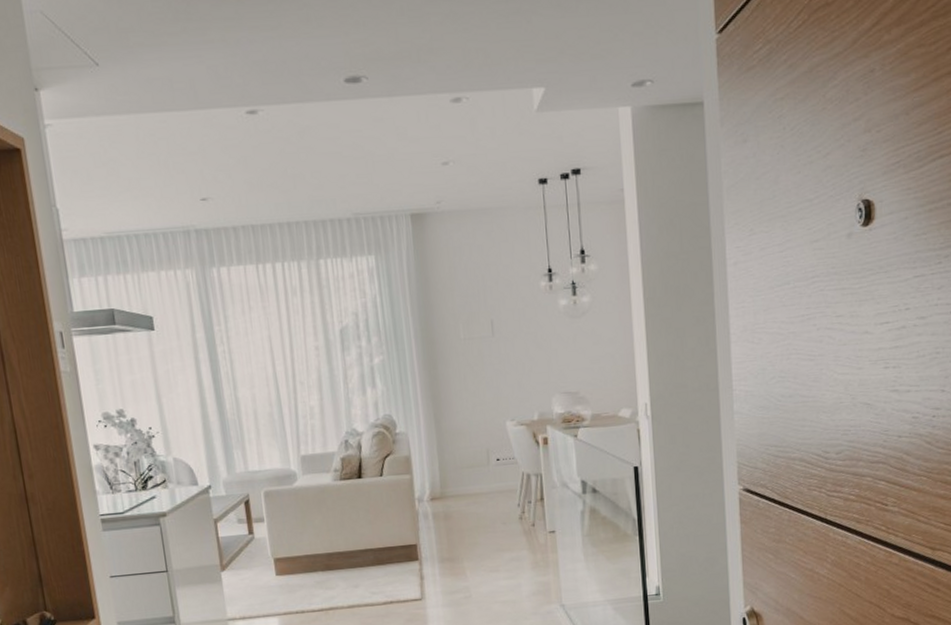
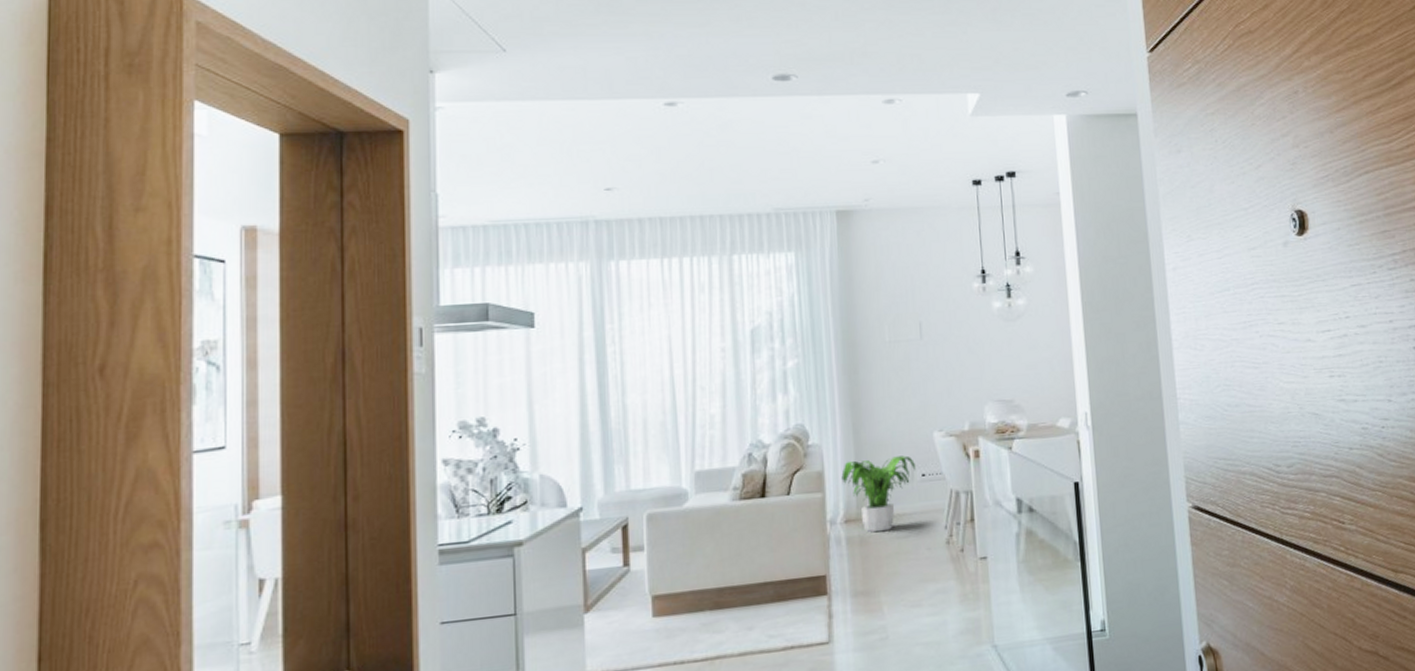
potted plant: none [426,442,491,509] -> present [841,455,915,533]

